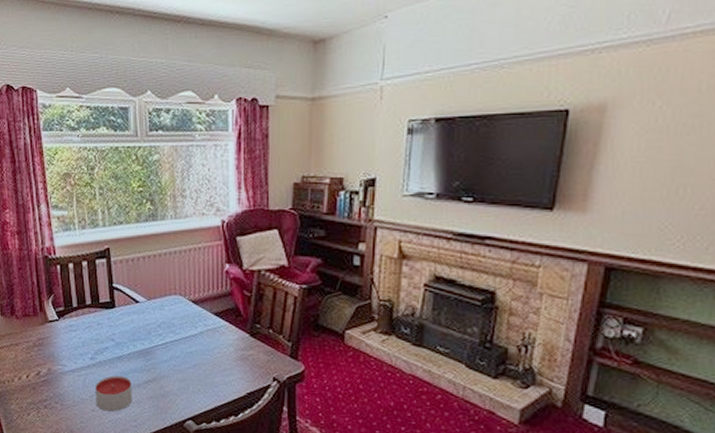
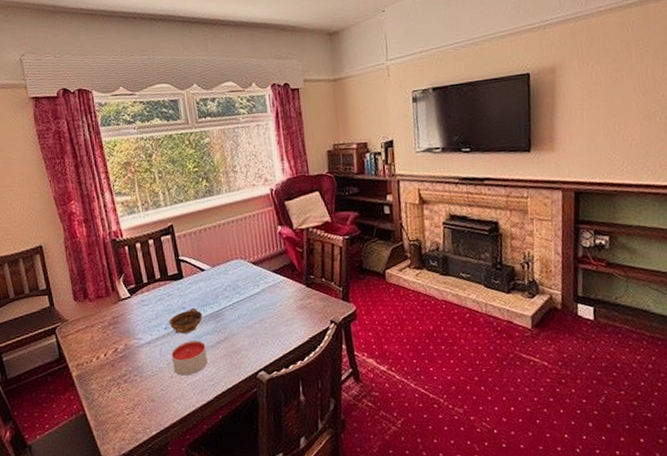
bowl: none [95,341,132,368] -> present [169,307,203,334]

